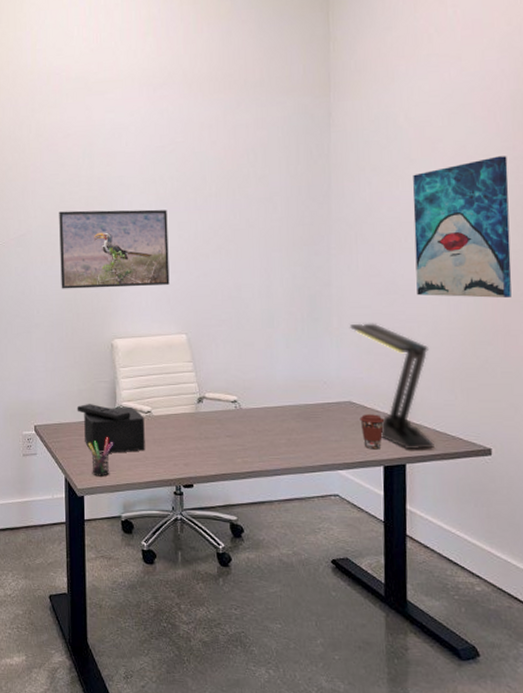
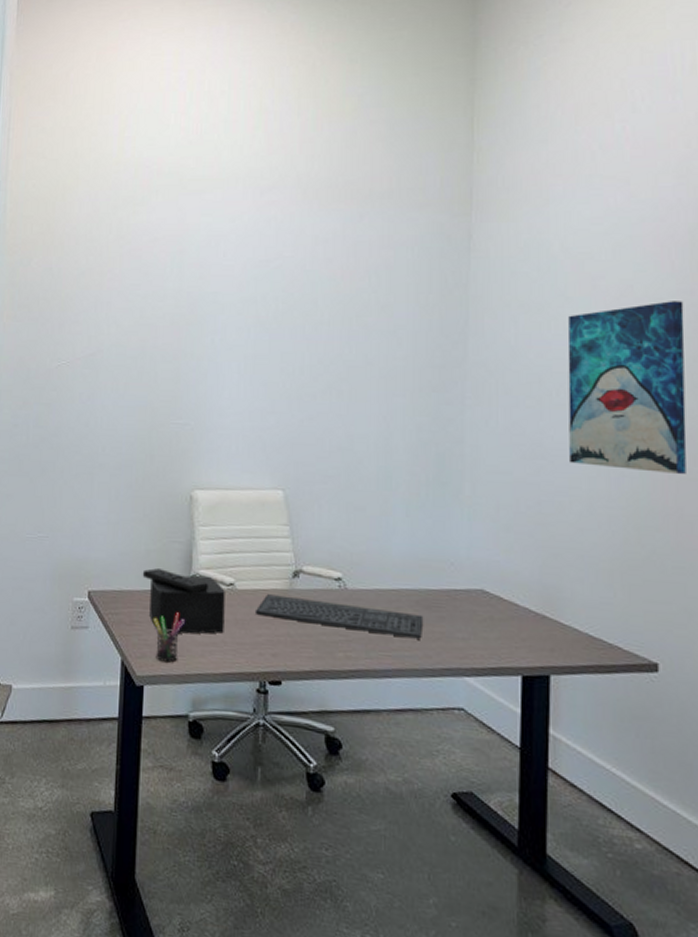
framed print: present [59,209,170,289] -> none [134,329,269,428]
keyboard: none [170,418,304,444] -> present [256,594,424,639]
desk lamp: present [349,323,434,449] -> none [484,492,586,658]
coffee cup: present [360,414,384,450] -> none [494,607,523,654]

